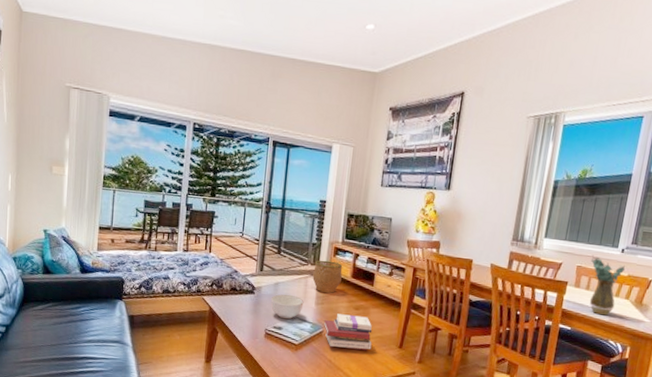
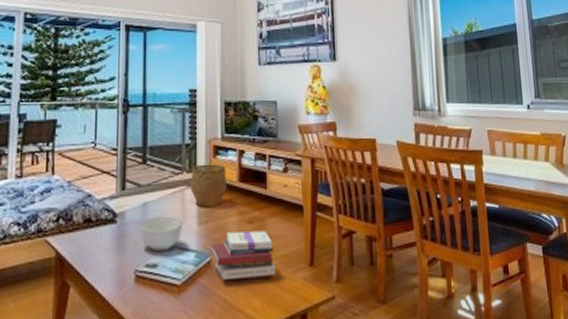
vase: present [589,255,626,316] -> none [499,115,537,185]

